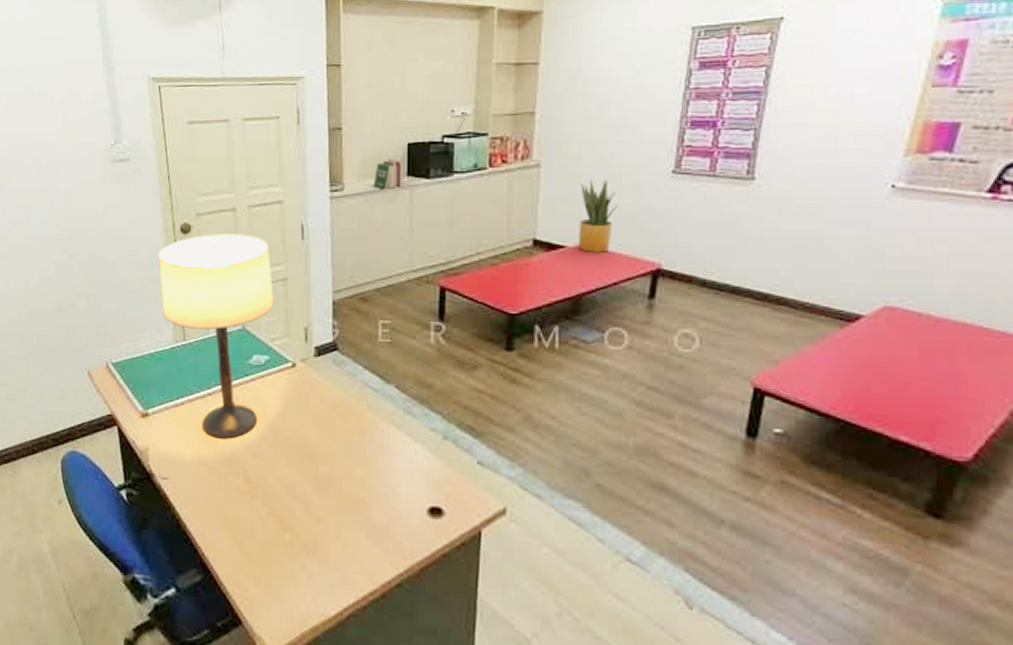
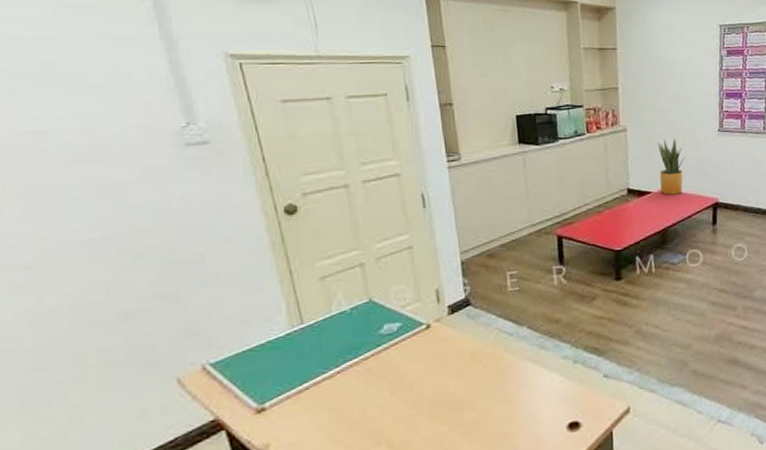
table lamp: present [158,234,275,439] -> none [258,209,402,414]
books: present [373,159,404,190] -> none [488,129,517,157]

